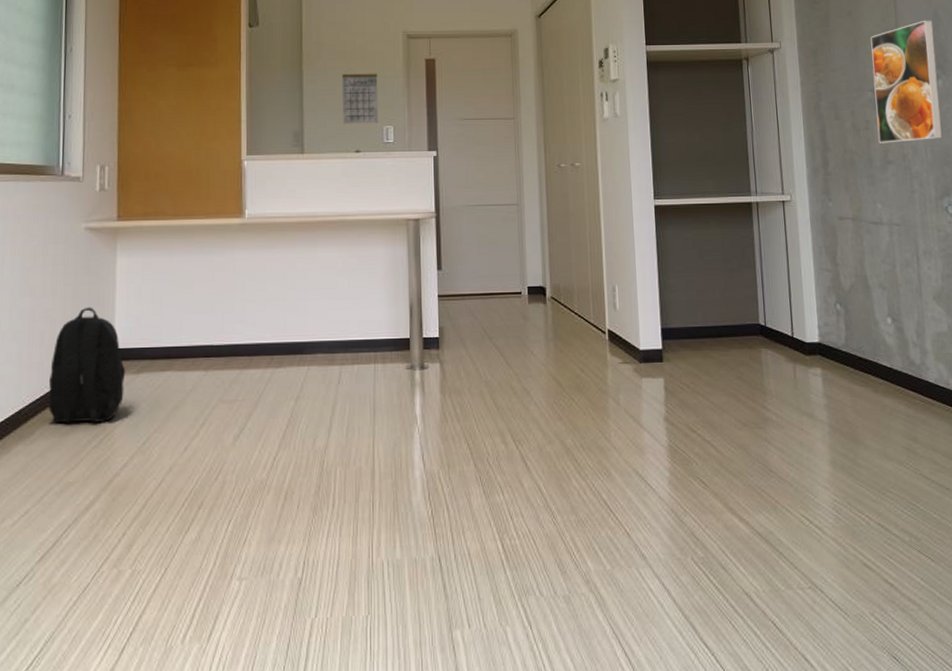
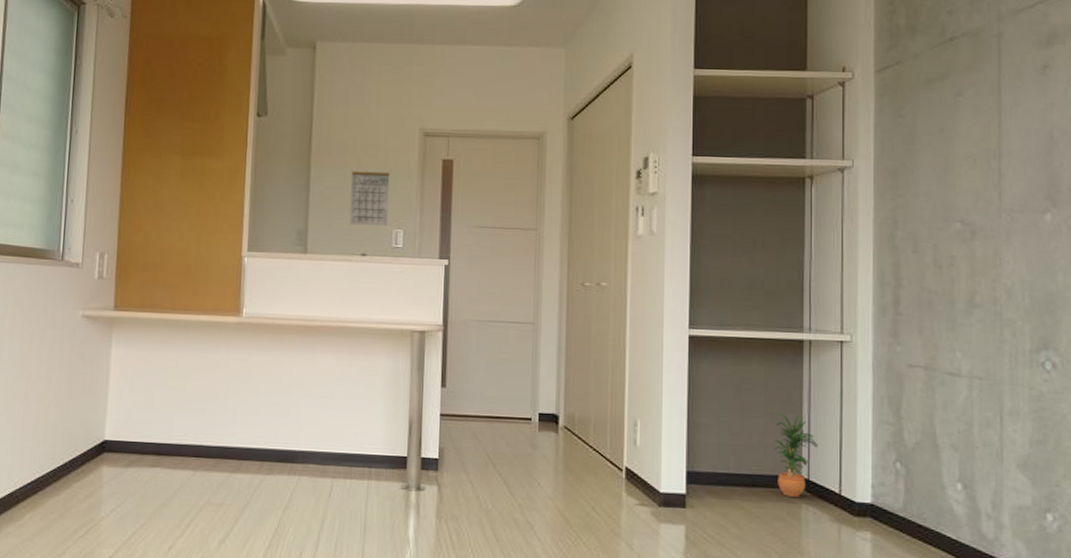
backpack: present [47,307,126,424] -> none [37,395,116,513]
potted plant: none [733,268,771,343] -> present [774,413,818,497]
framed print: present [870,20,943,143] -> none [964,142,1047,284]

